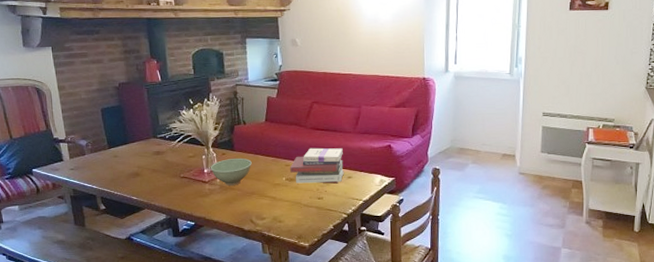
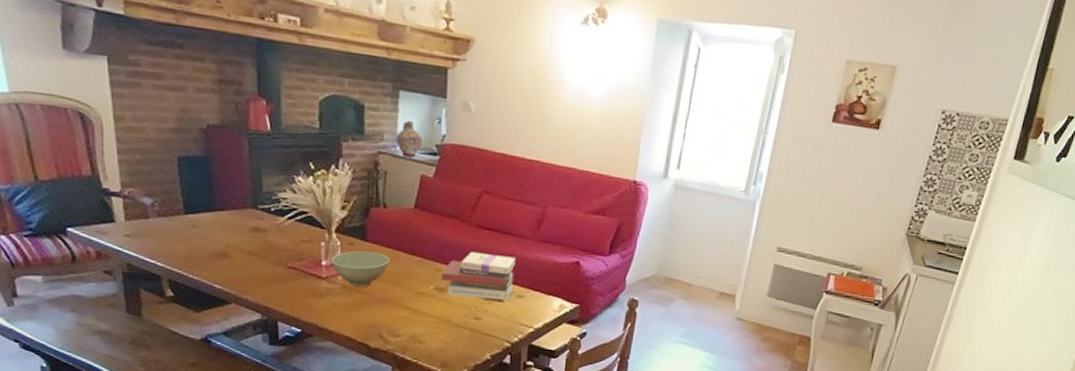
ceramic jug: none [247,59,267,85] -> present [396,121,423,158]

